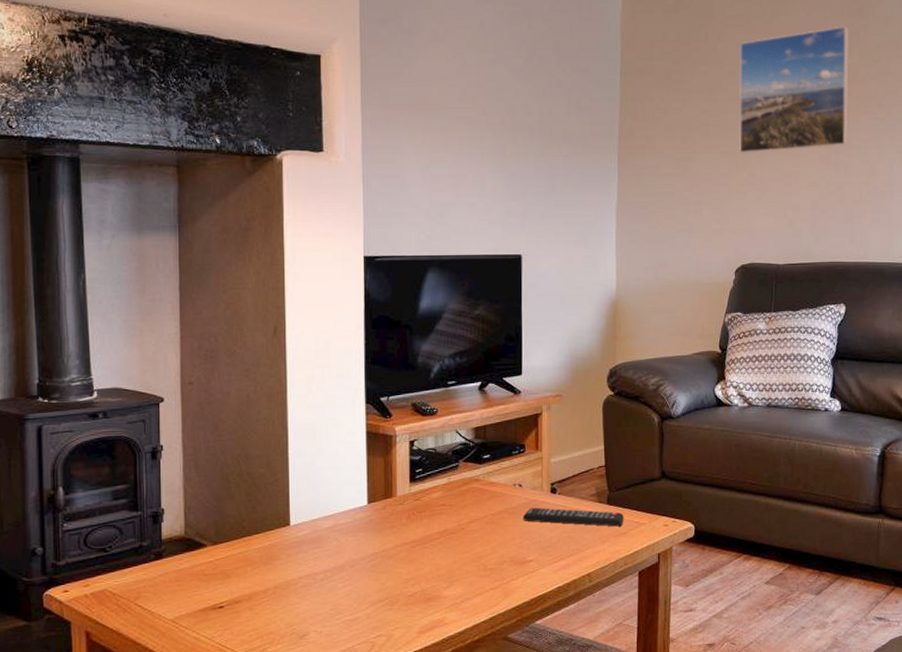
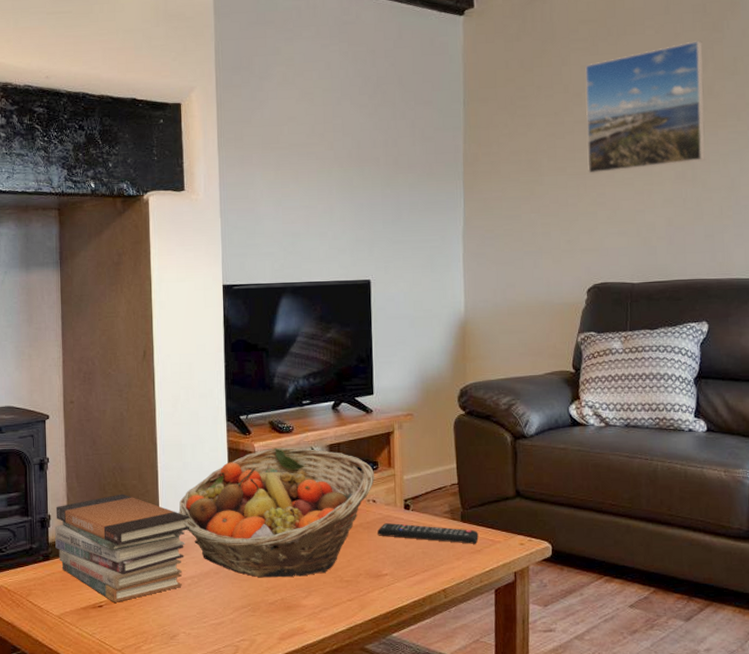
book stack: none [169,483,324,602] -> present [55,494,190,602]
fruit basket: none [311,430,521,569] -> present [178,447,374,578]

